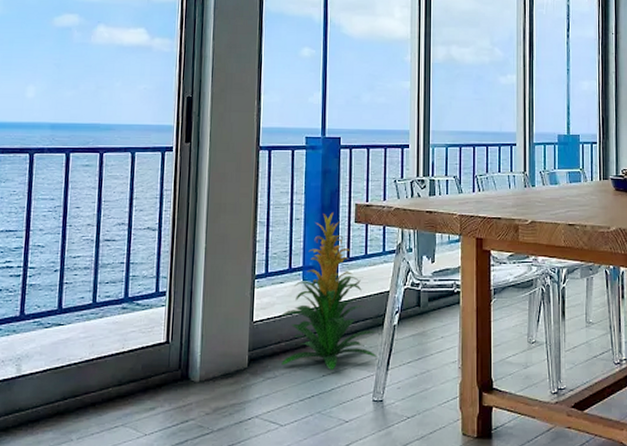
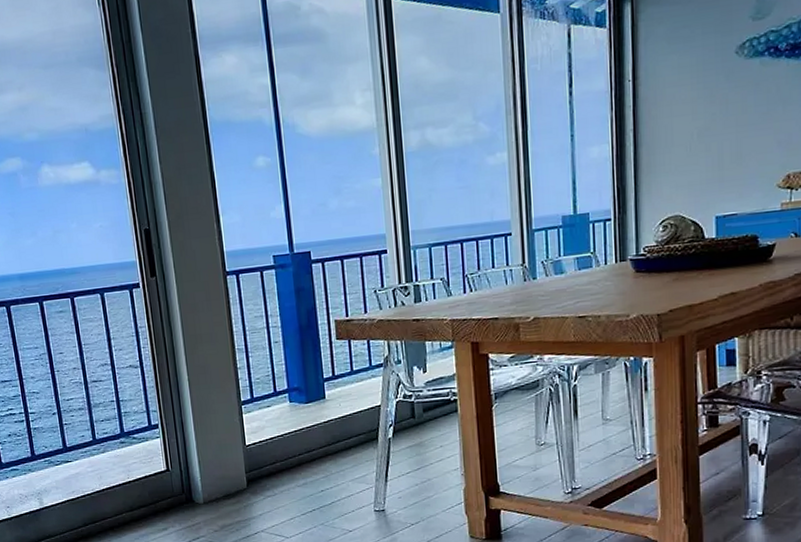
indoor plant: present [281,212,377,371] -> none [273,332,374,486]

